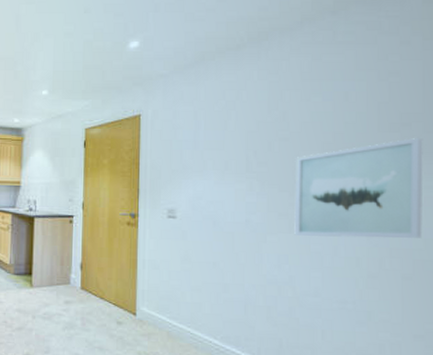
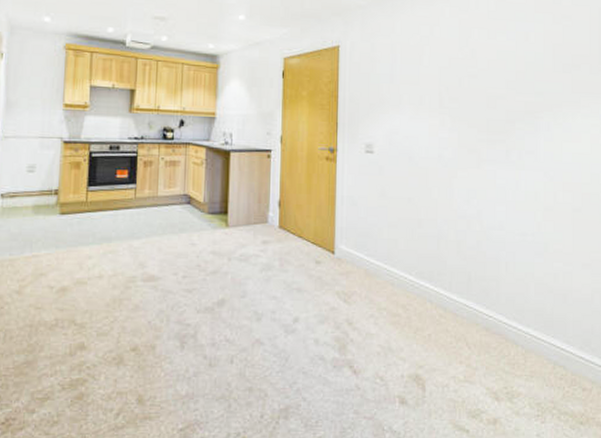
wall art: present [294,137,423,238] -> none [482,78,590,173]

